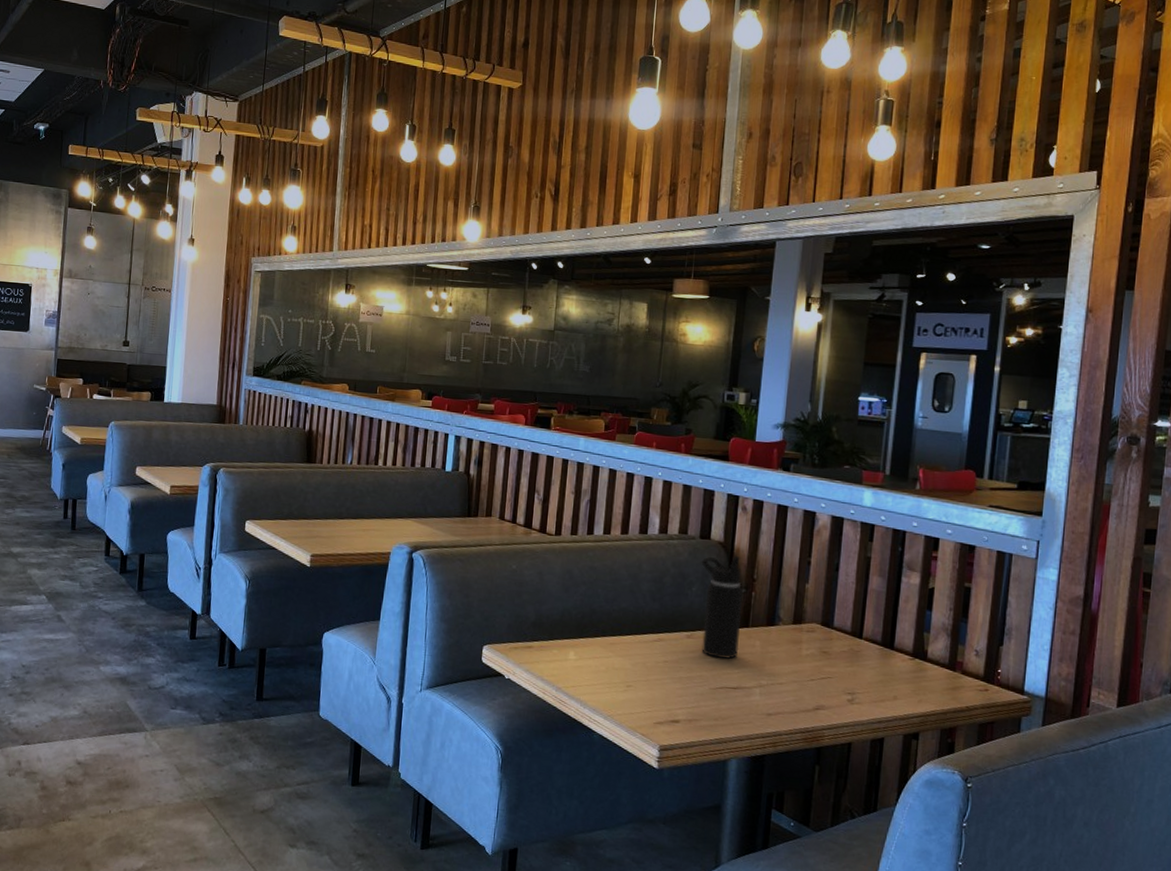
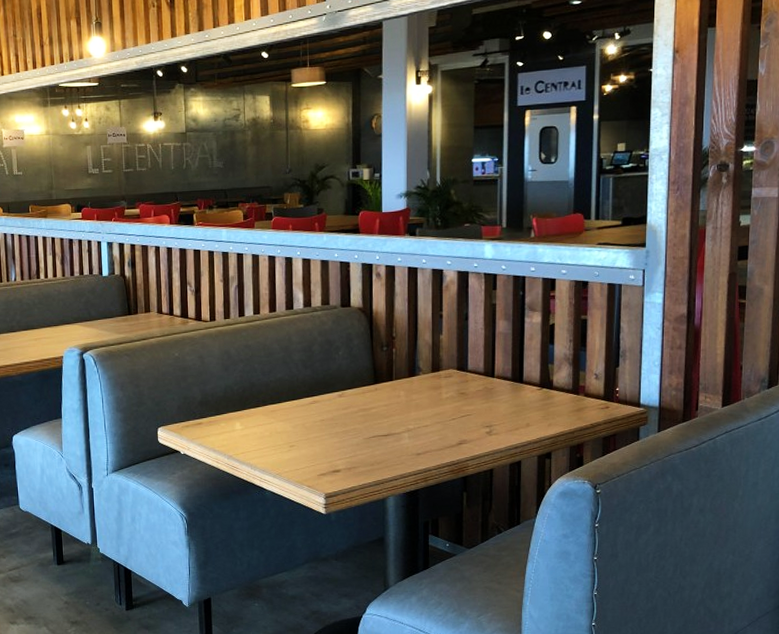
water bottle: present [701,555,743,659] -> none [344,317,386,412]

